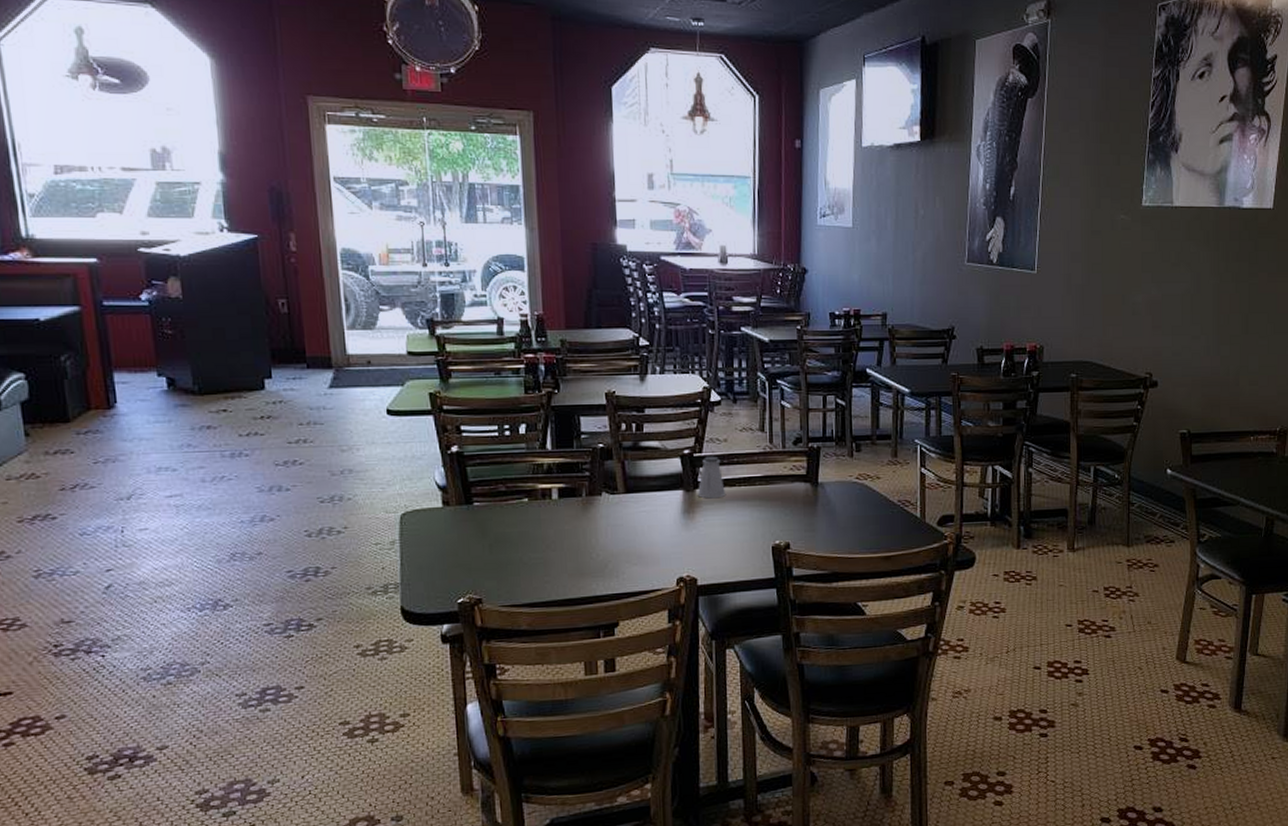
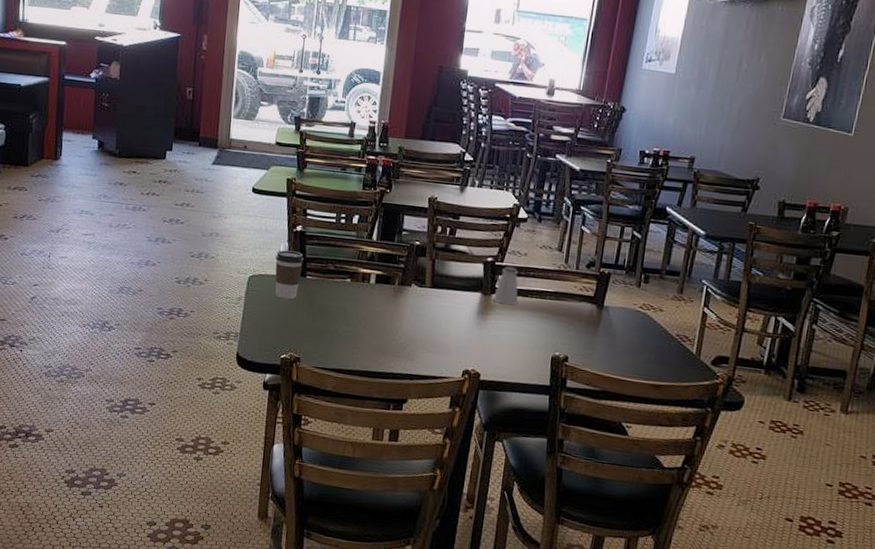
coffee cup: none [431,476,467,534] -> present [275,250,304,300]

